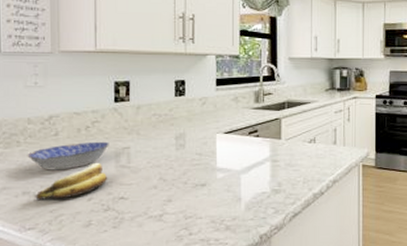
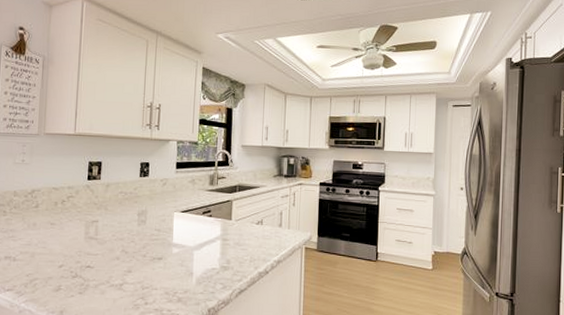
bowl: present [27,141,109,171] -> none [11,214,81,239]
banana: present [35,162,107,201] -> none [15,233,77,265]

